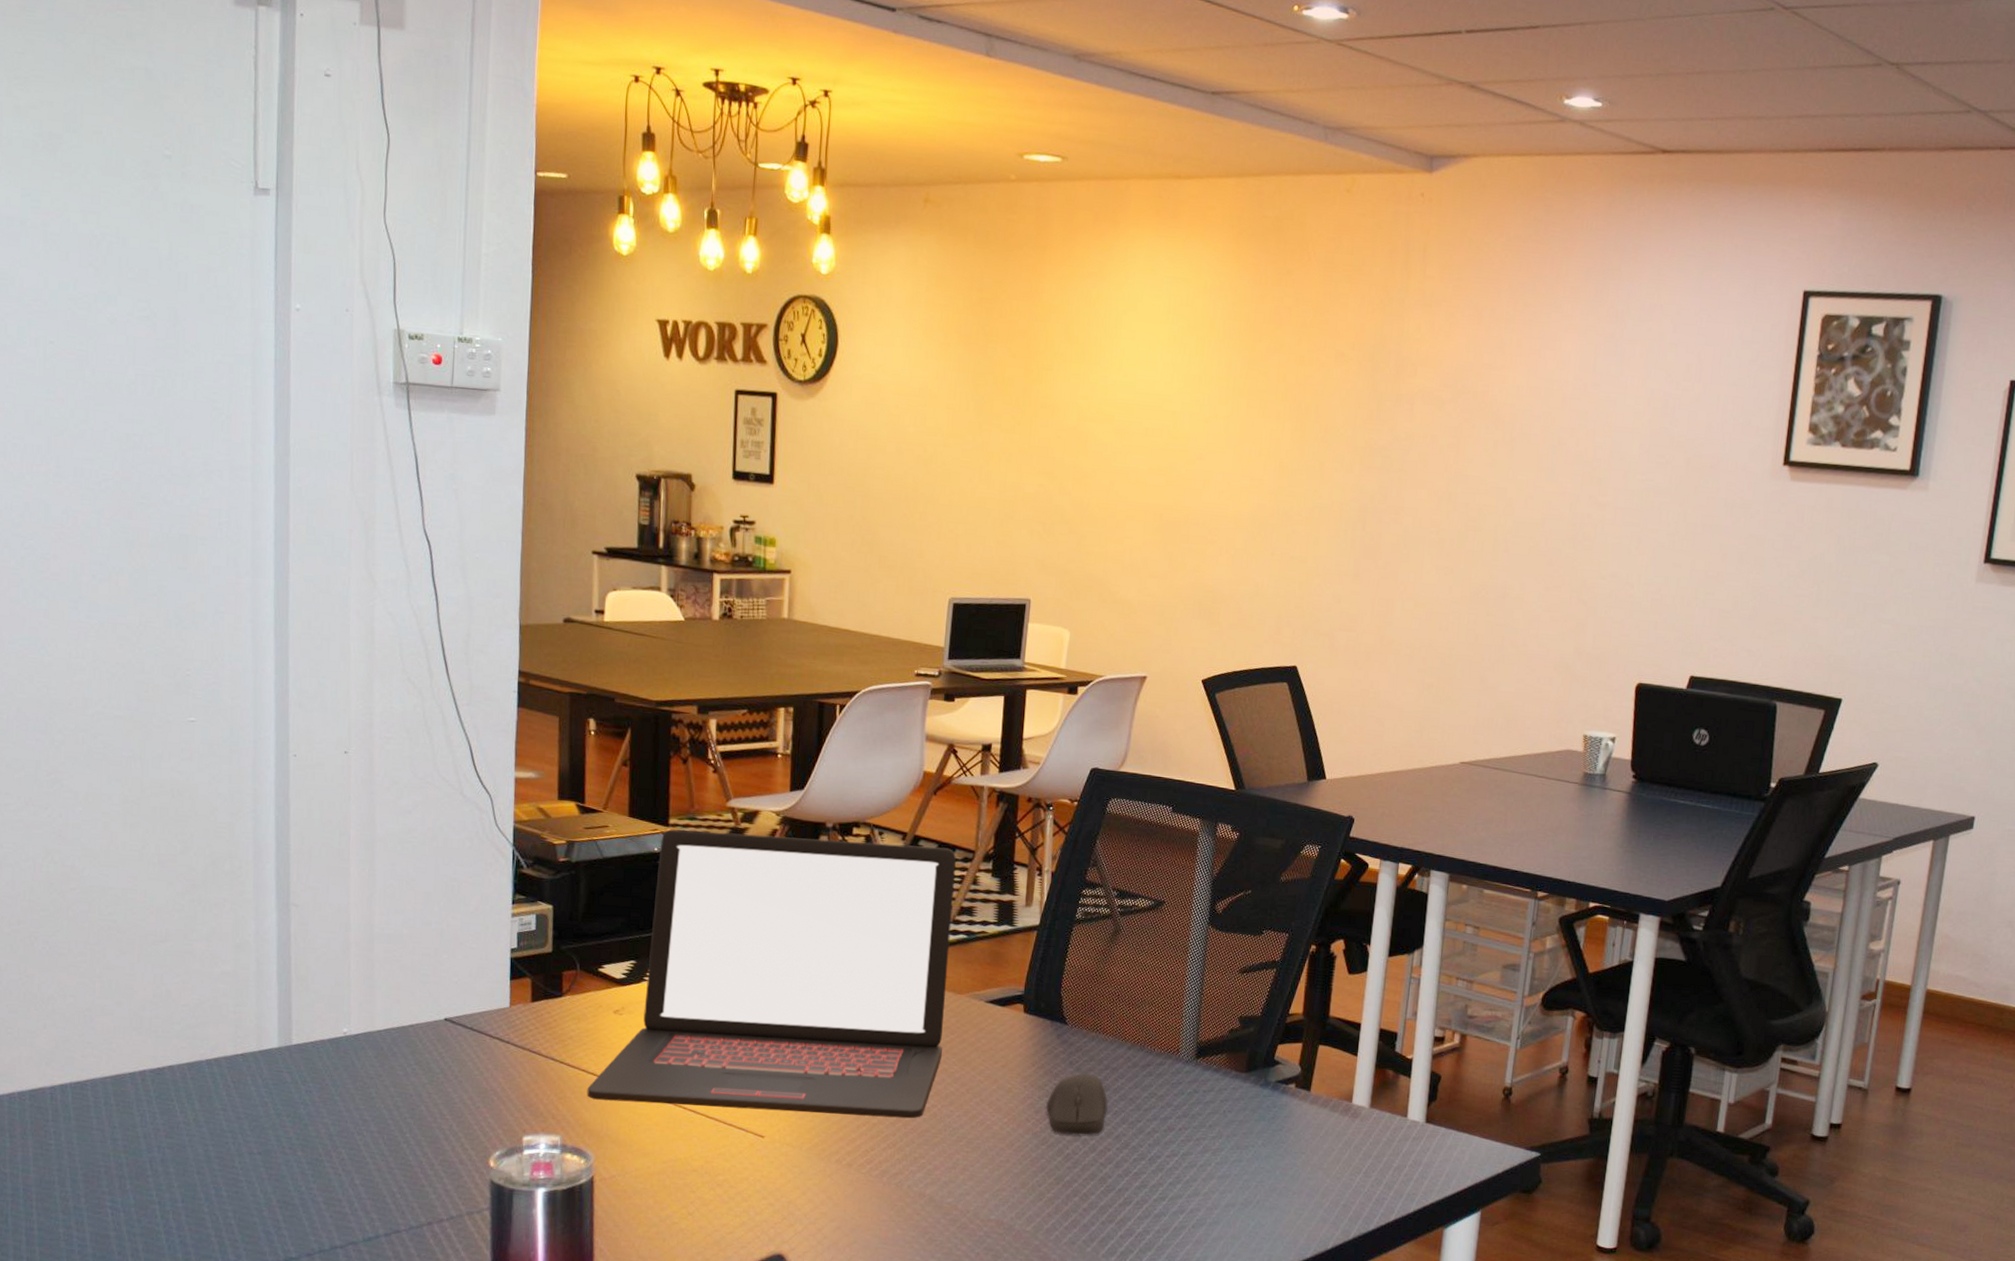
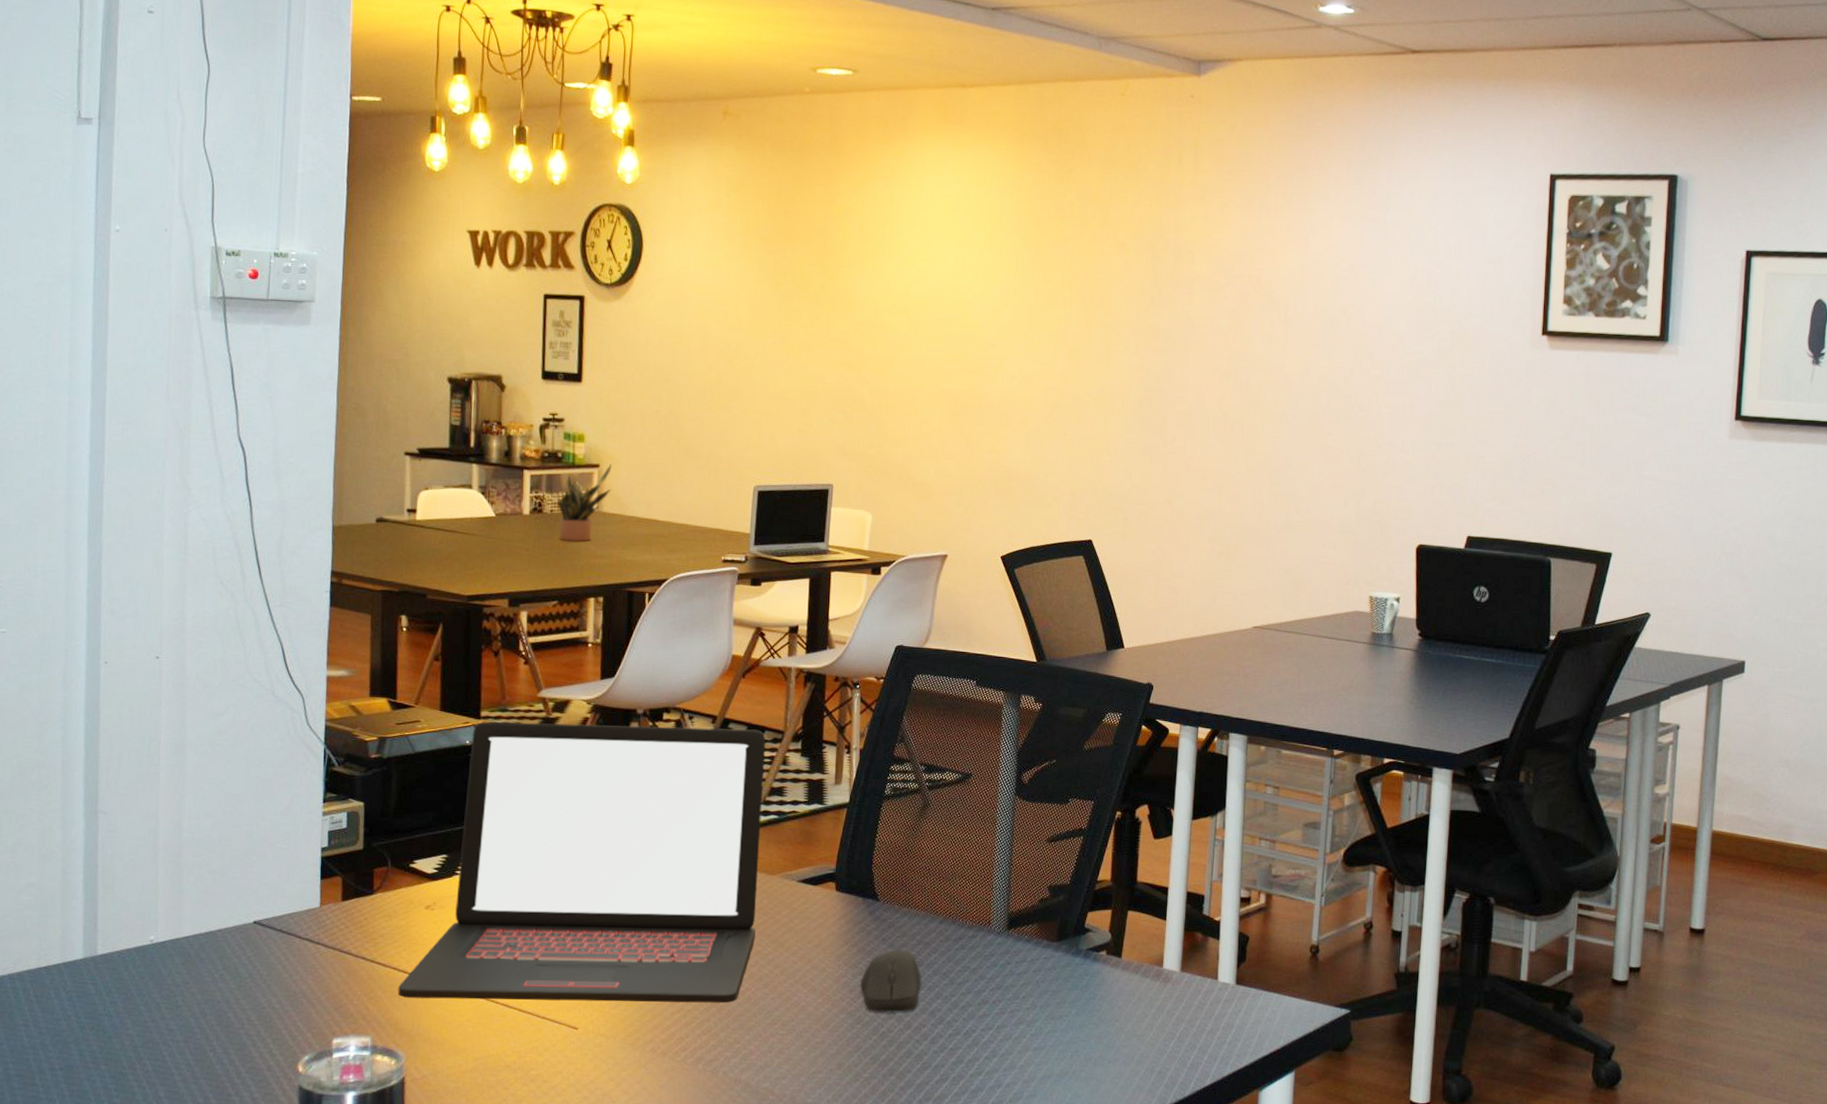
potted plant: none [748,570,804,651] -> present [557,463,612,543]

